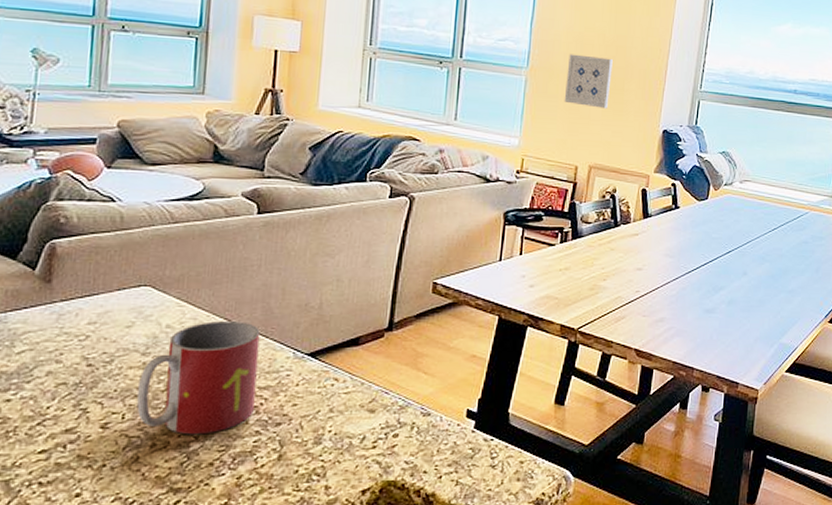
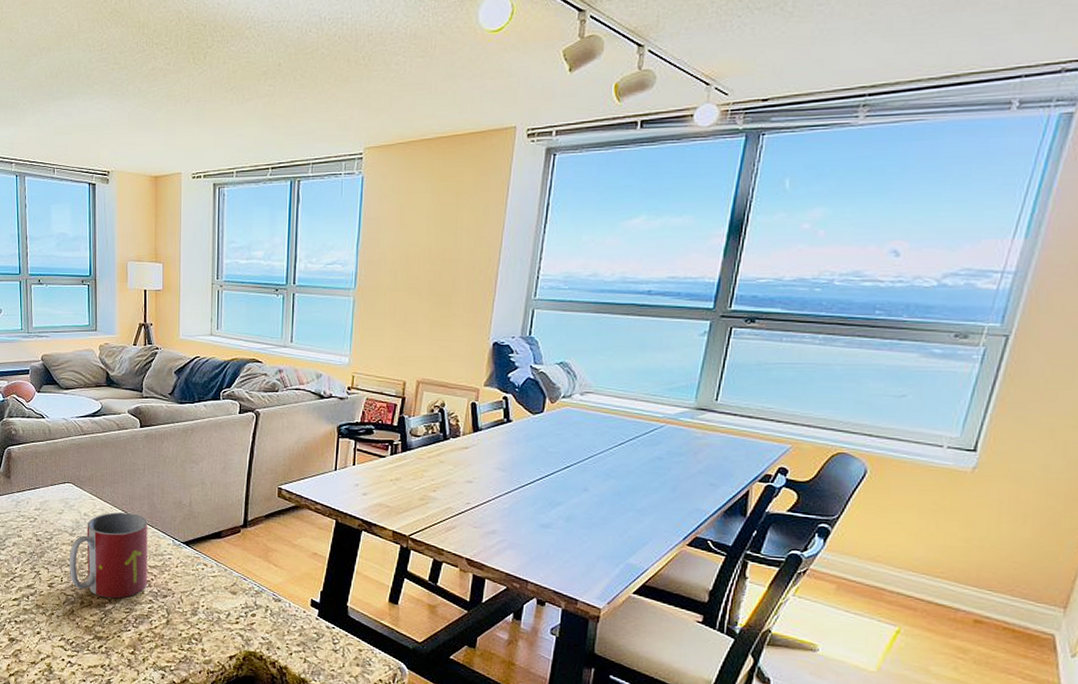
wall art: present [564,54,613,109] -> none [391,271,439,324]

